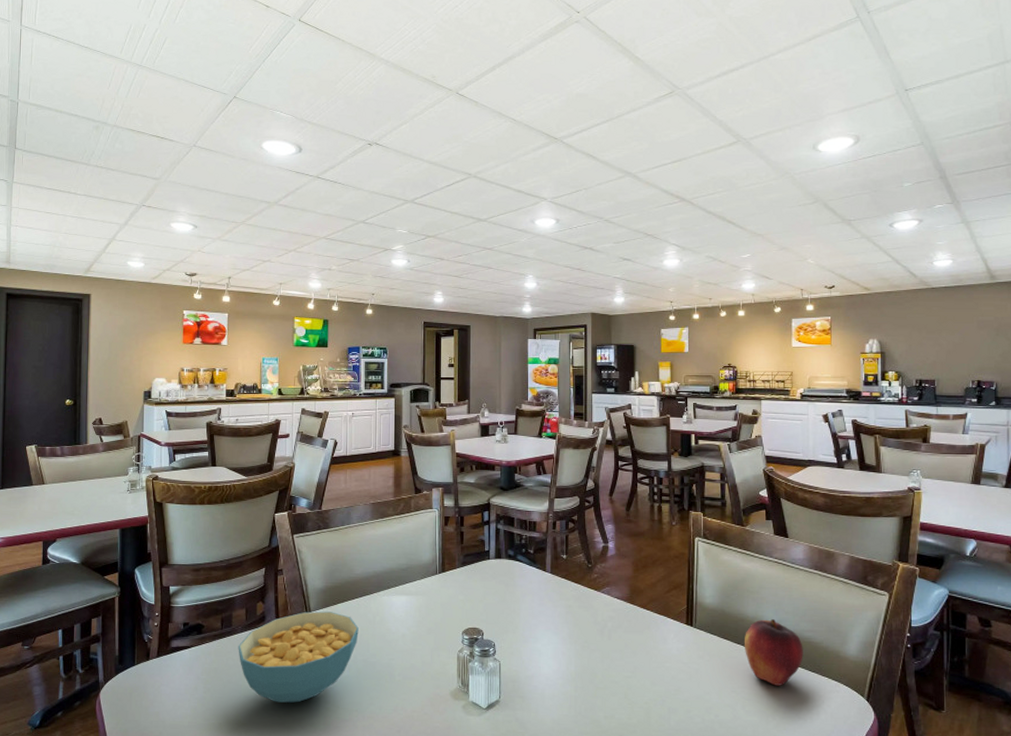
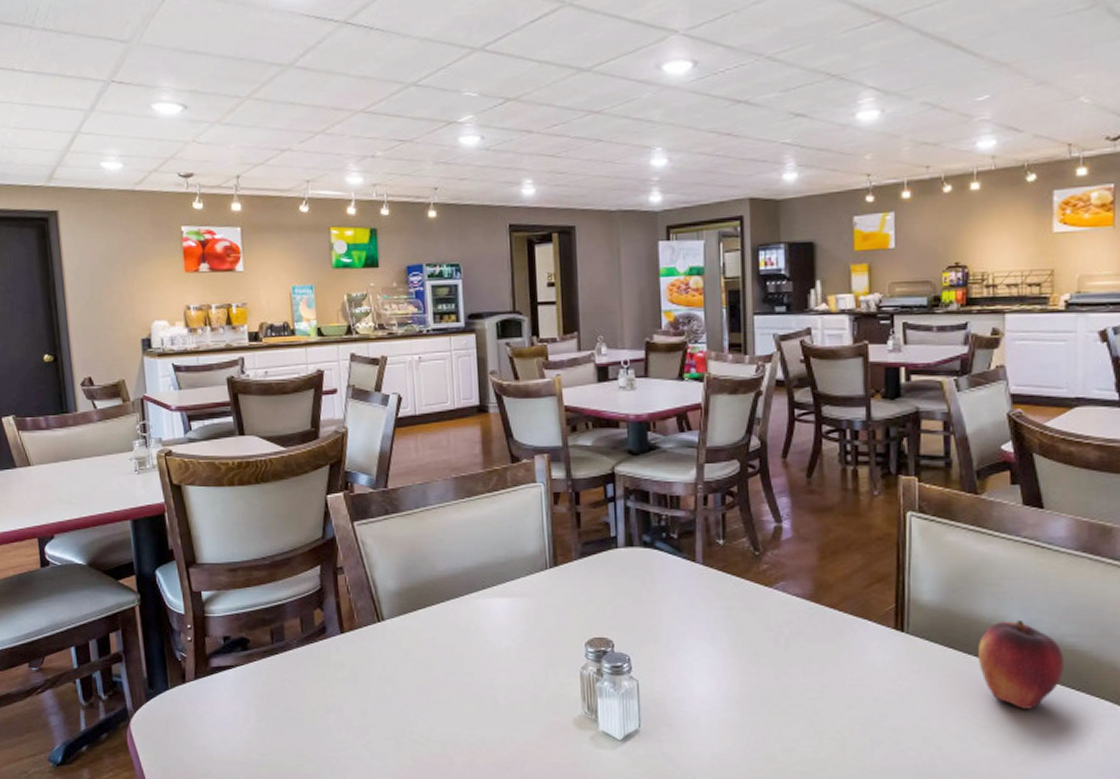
cereal bowl: present [238,611,359,703] -> none [294,620,448,734]

